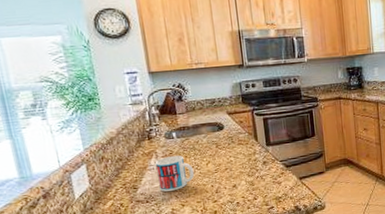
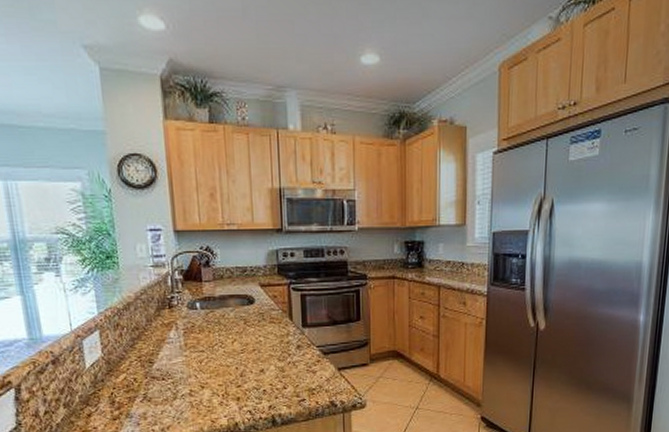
mug: present [156,155,195,192] -> none [175,330,218,369]

